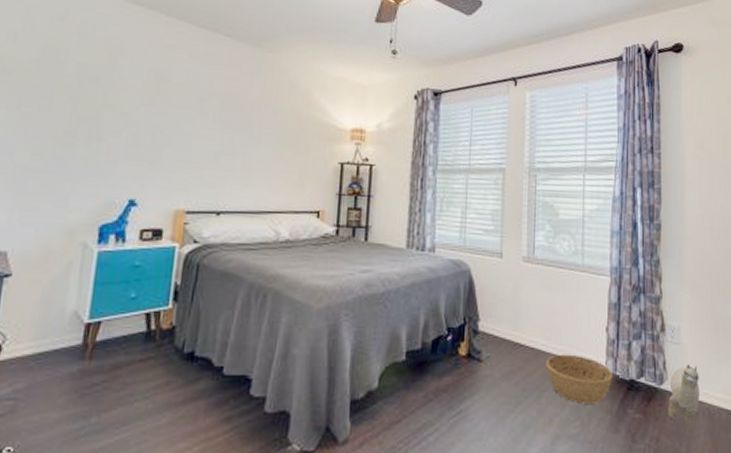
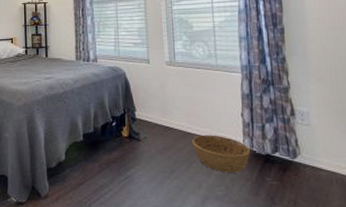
plush toy: present [668,364,699,423] -> none [302,142,332,189]

